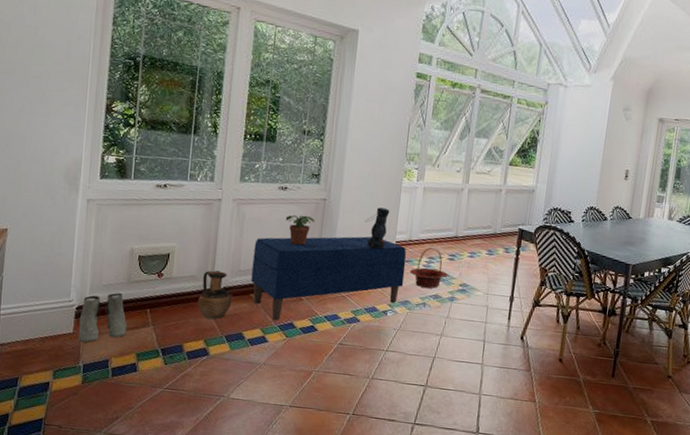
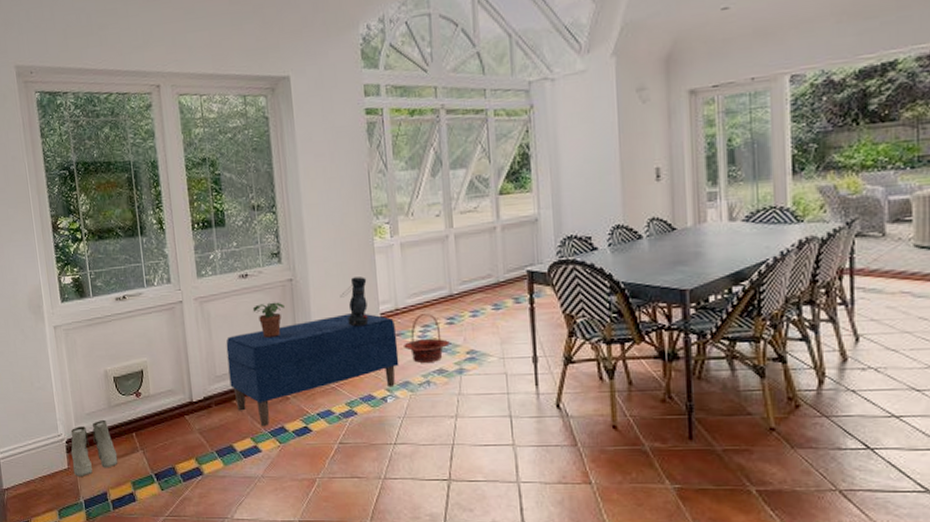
ceramic jug: present [197,270,232,320] -> none [180,380,216,435]

